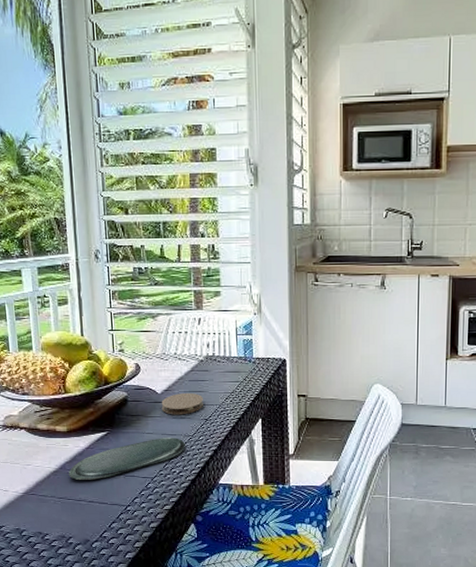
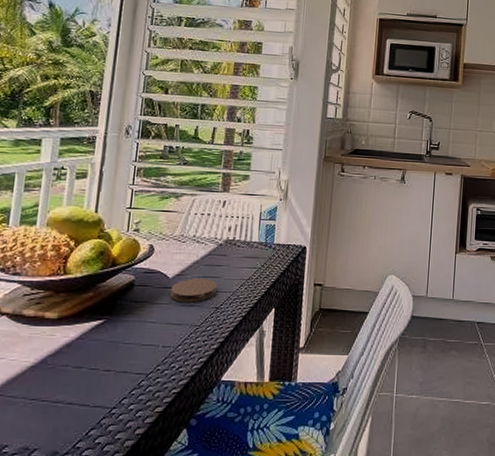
oval tray: present [69,437,185,480] -> none [49,327,190,377]

